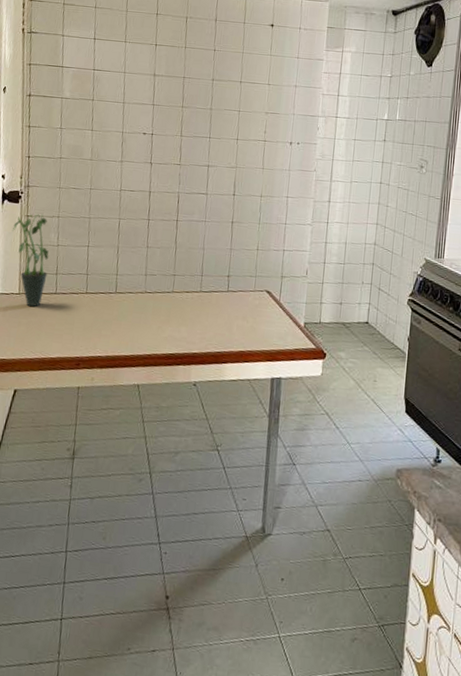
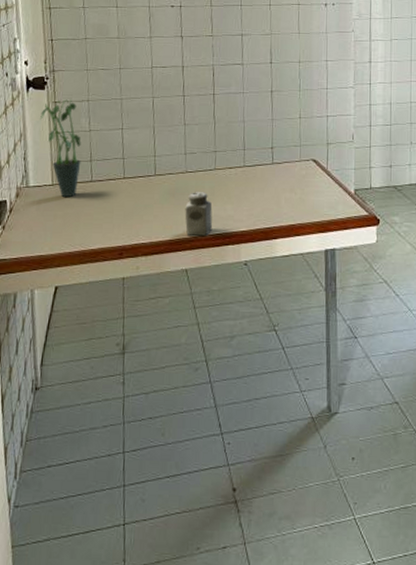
salt shaker: none [141,312,168,355] -> present [185,192,213,236]

